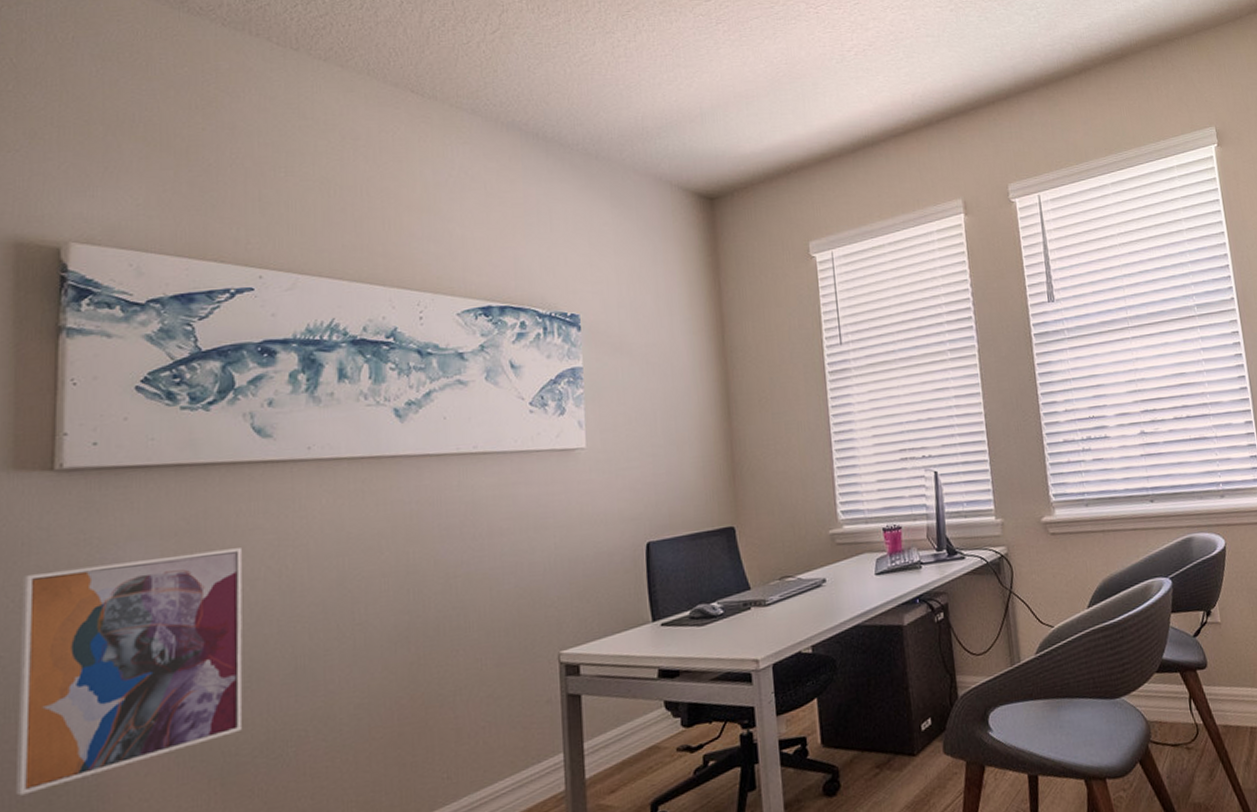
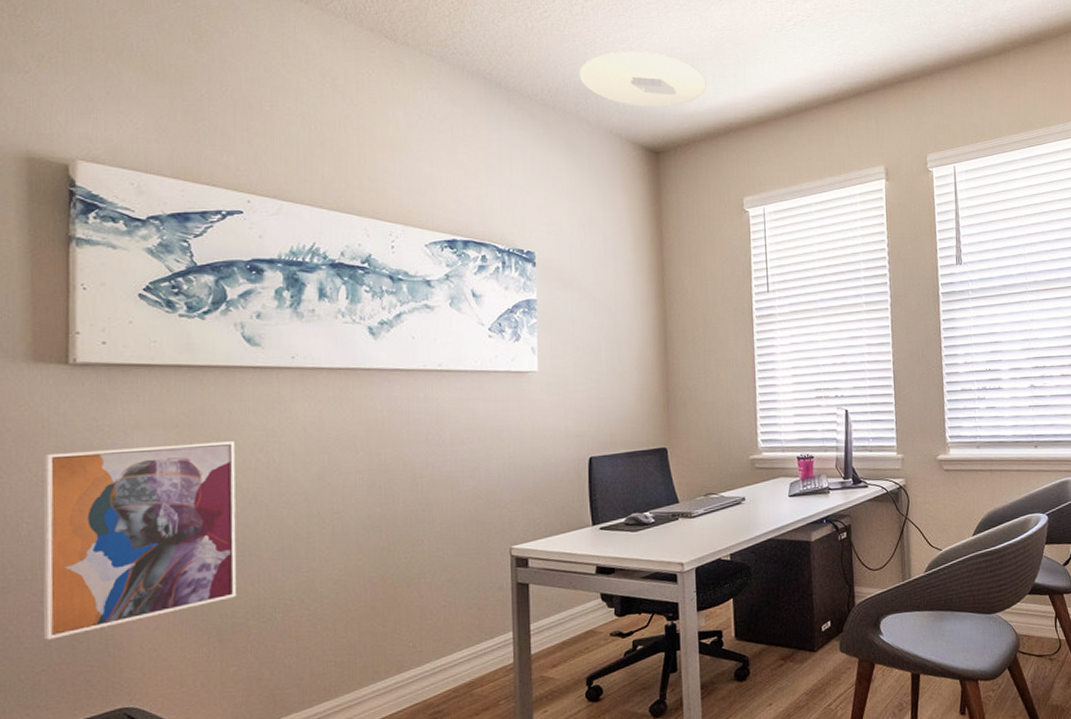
ceiling light: none [623,92,763,151] -> present [579,51,706,108]

